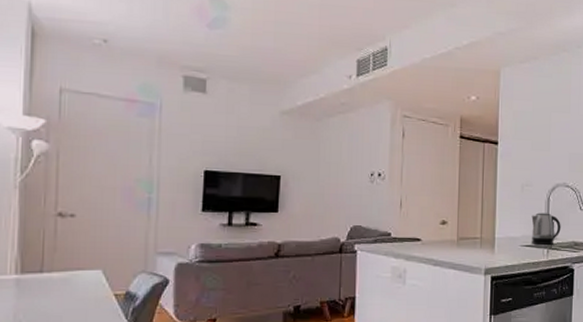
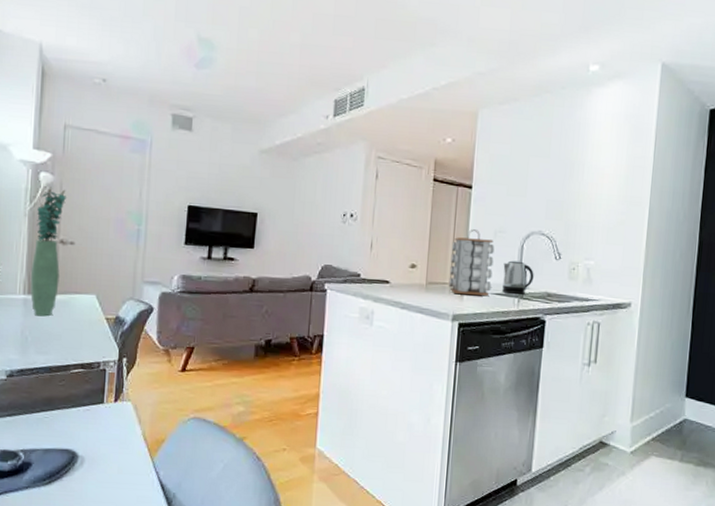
vase: none [23,155,64,297] -> present [30,187,66,317]
spice rack: none [479,183,522,249] -> present [448,228,495,296]

